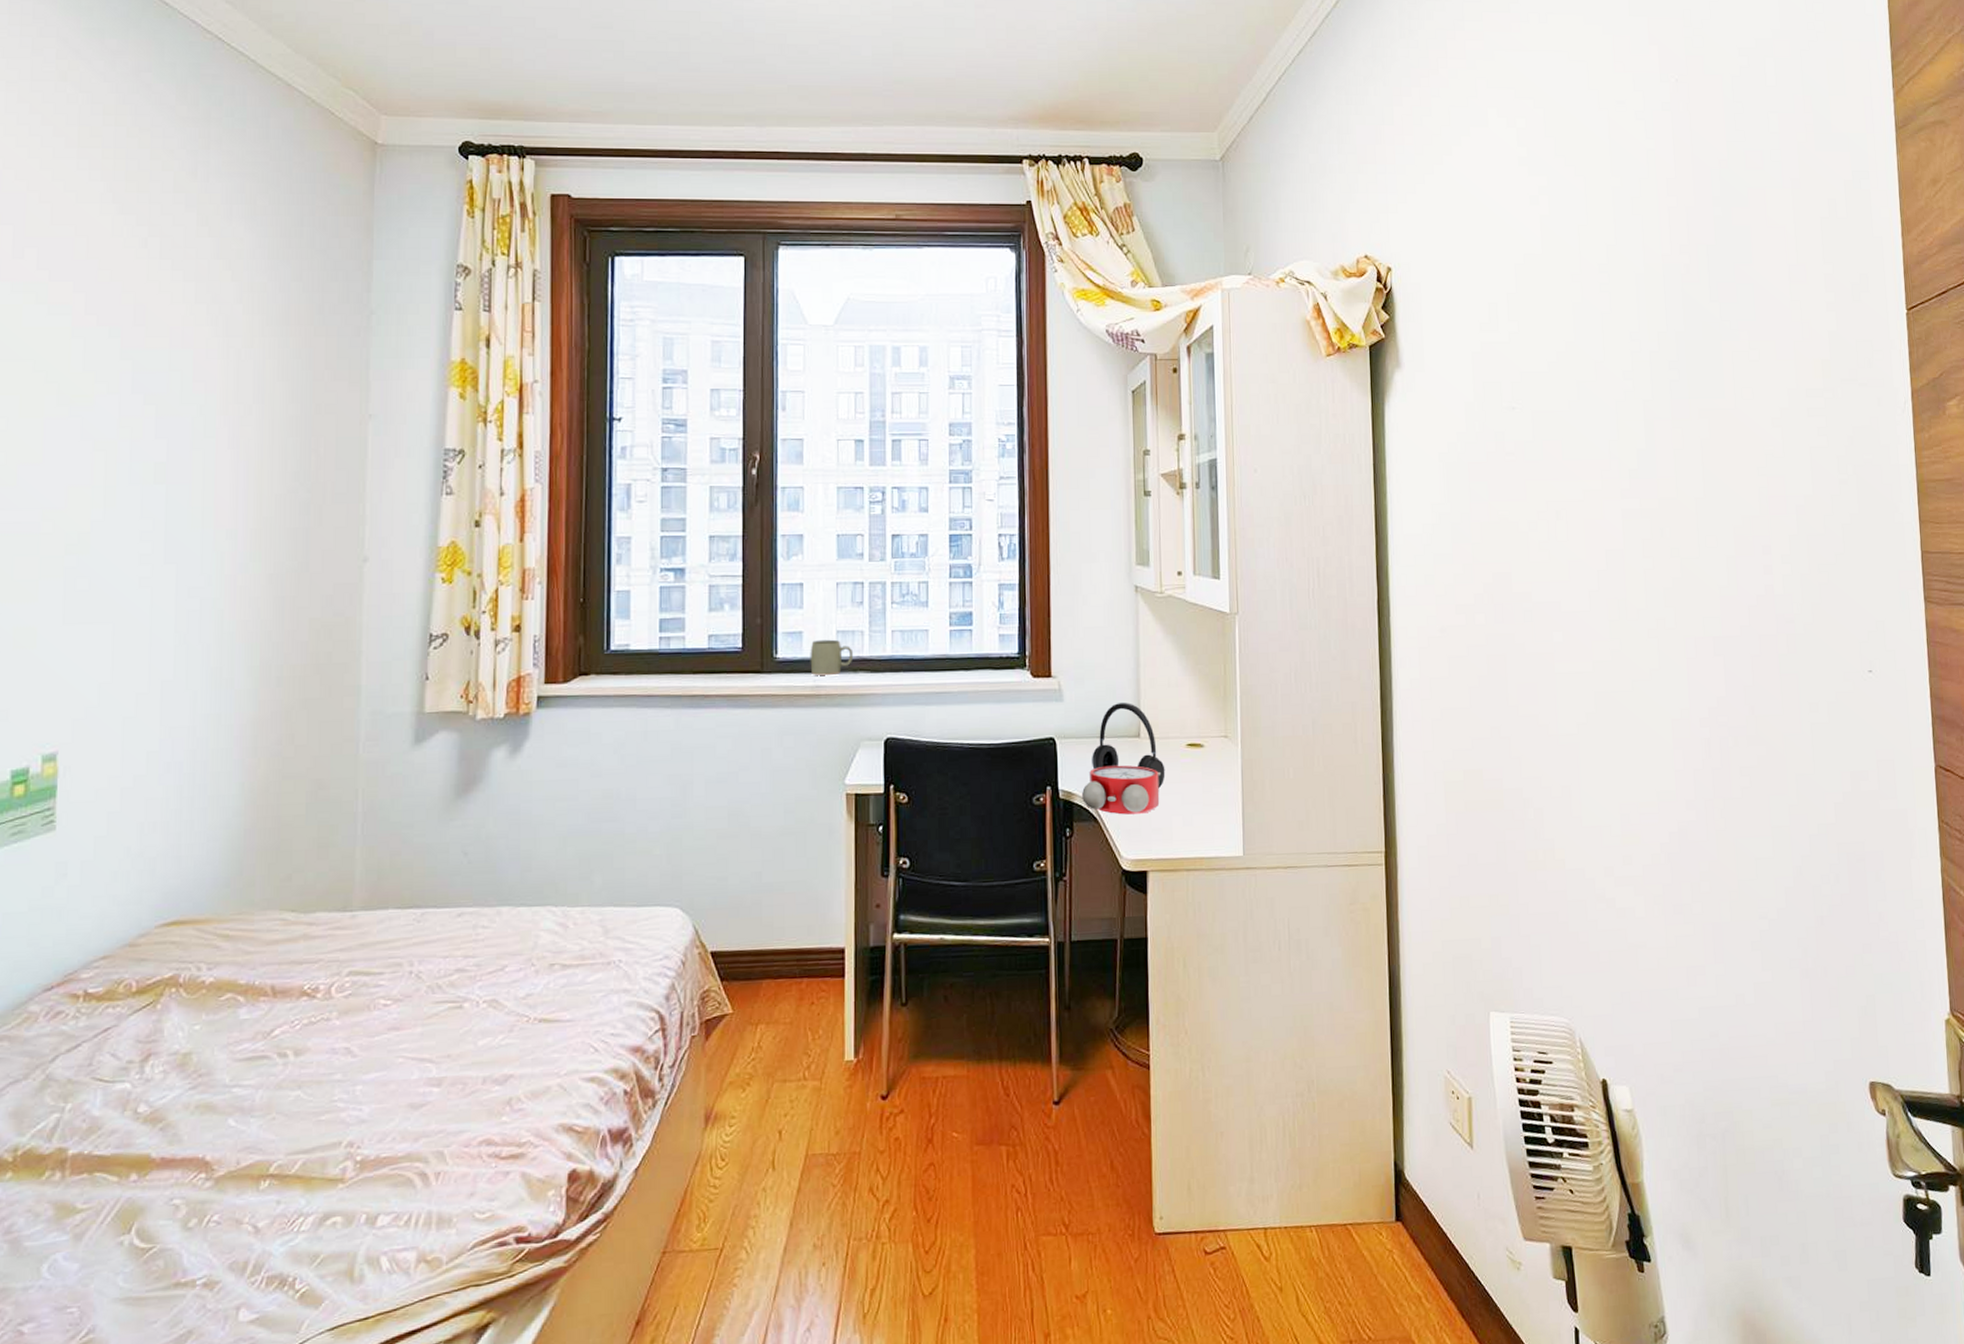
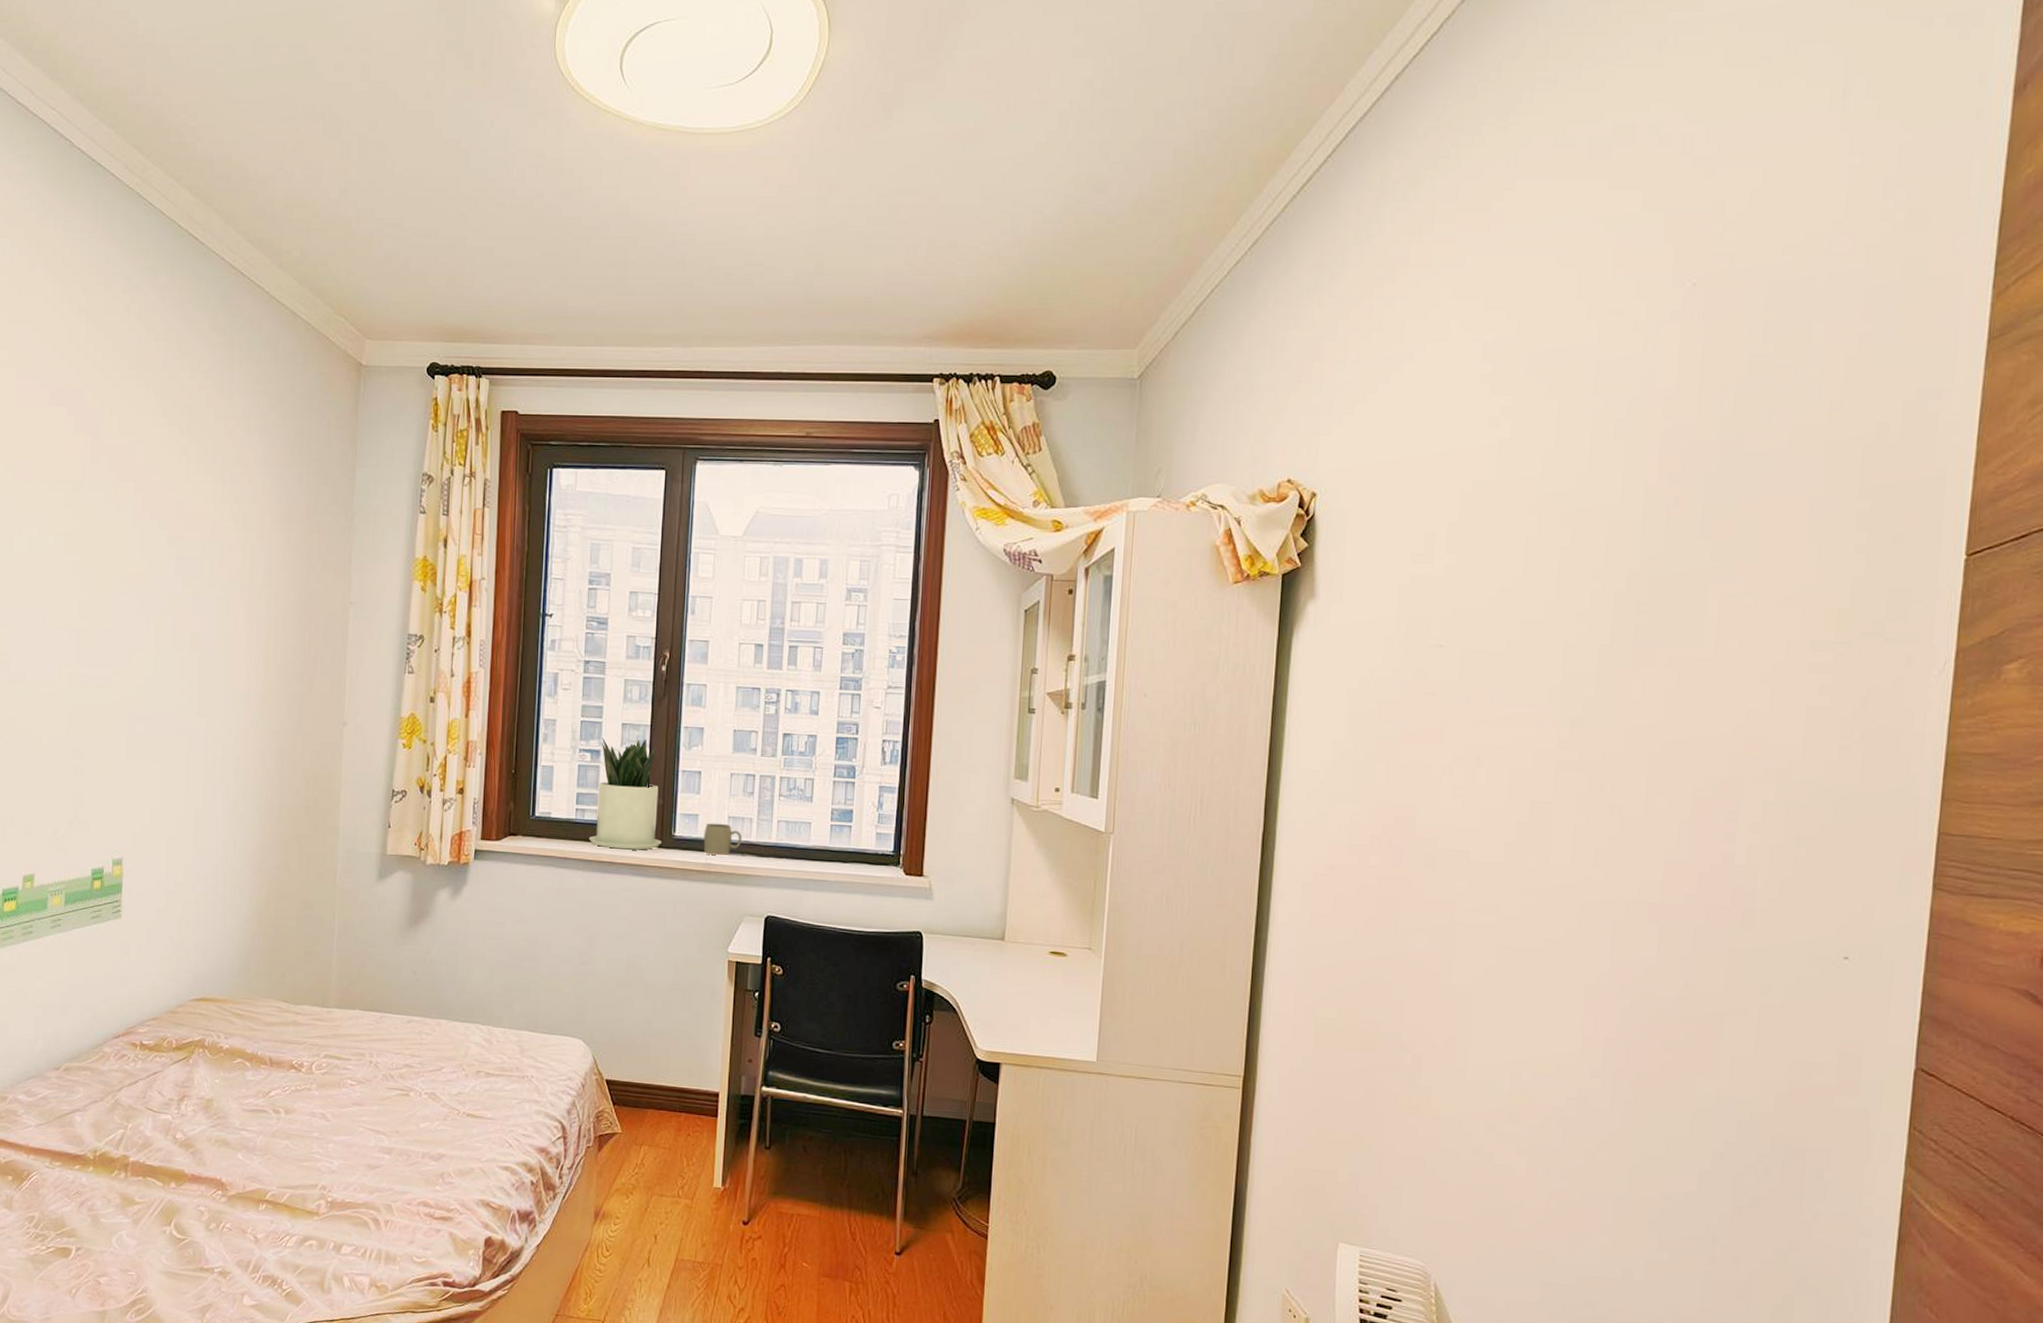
planter: none [676,552,763,680] -> present [588,737,662,850]
alarm clock: present [1082,765,1162,815] -> none [944,963,1022,1011]
headphones: present [1092,703,1166,789] -> none [955,906,1027,990]

